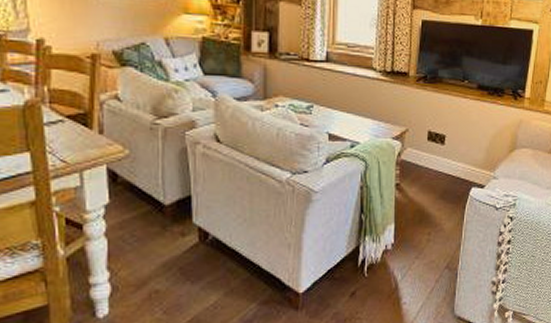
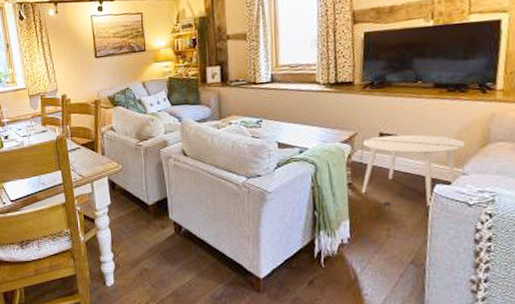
side table: none [407,135,498,210] -> present [359,134,465,207]

